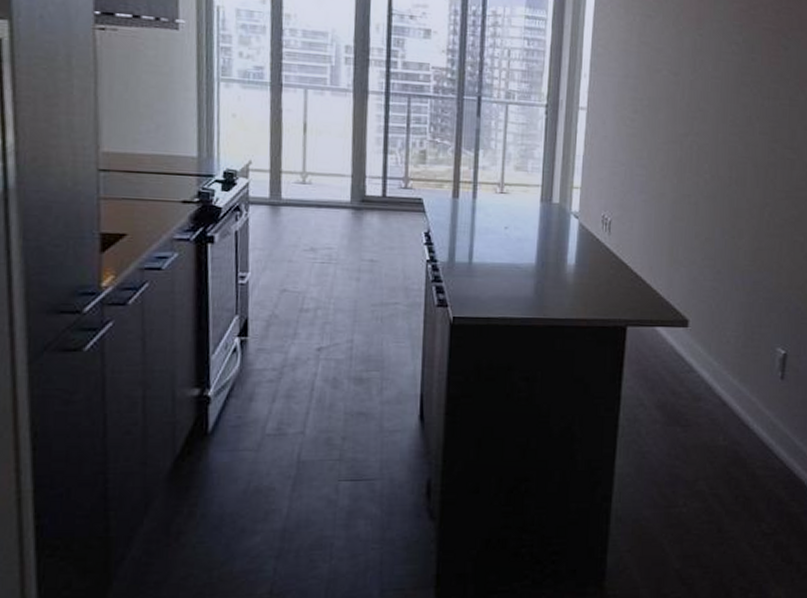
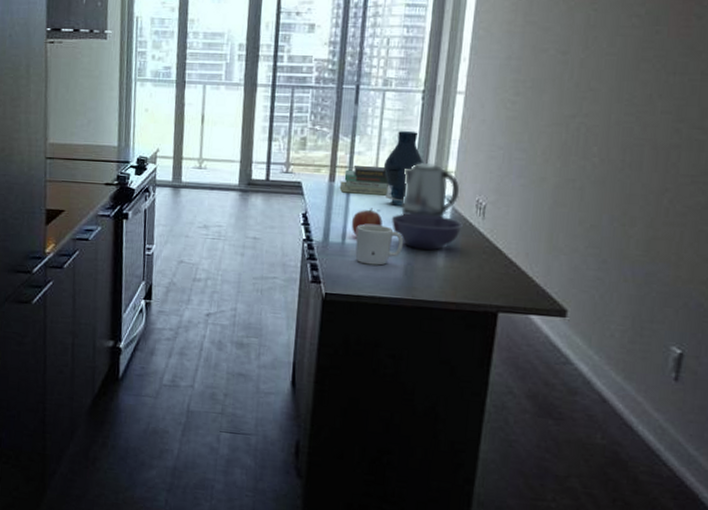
books: none [464,181,515,212] -> present [339,166,388,196]
fruit: none [478,225,510,255] -> present [351,208,383,236]
mug: none [483,243,533,285] -> present [355,224,404,266]
vase: none [509,145,550,223] -> present [383,131,425,206]
bowl: none [519,230,590,268] -> present [391,213,463,251]
kettle: none [529,177,586,234] -> present [401,162,460,218]

